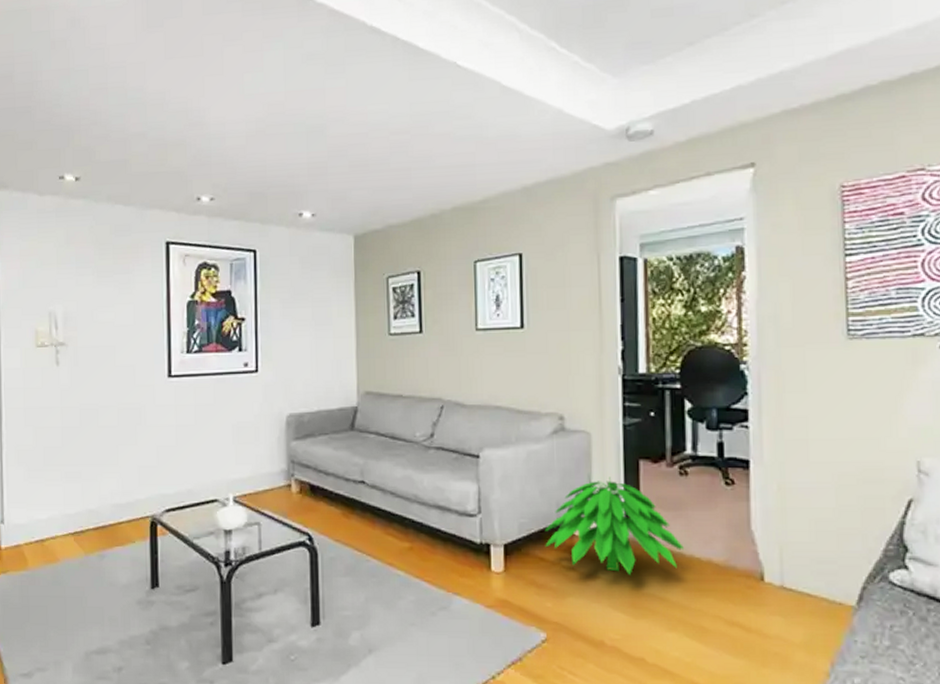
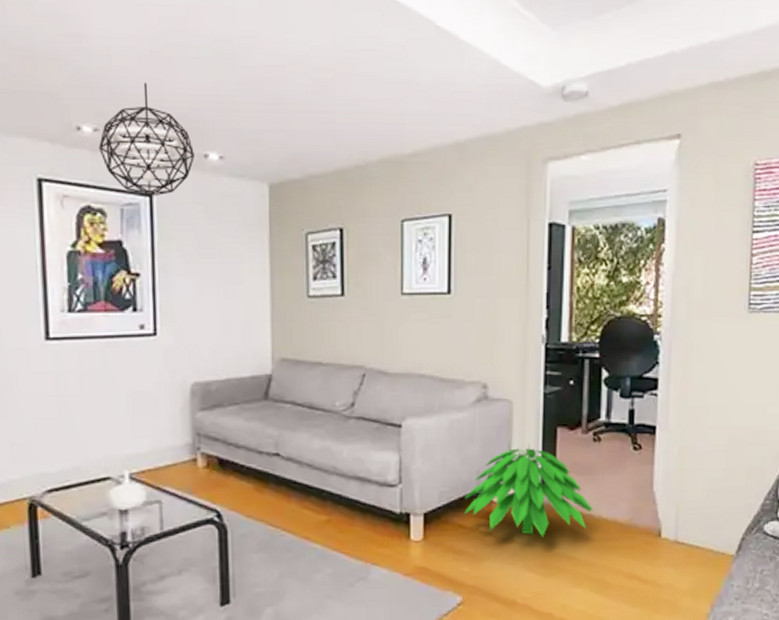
pendant light: none [214,157,291,252] -> present [99,82,194,197]

